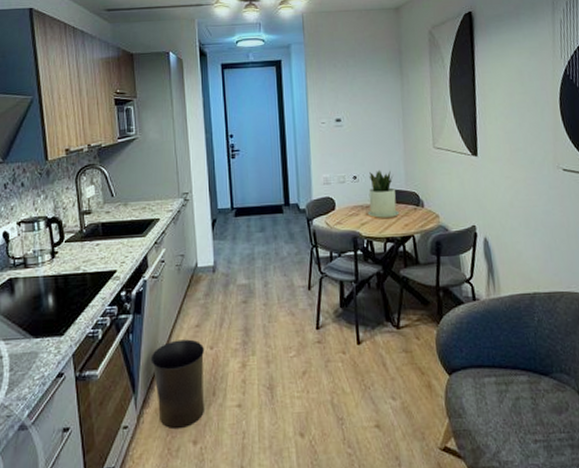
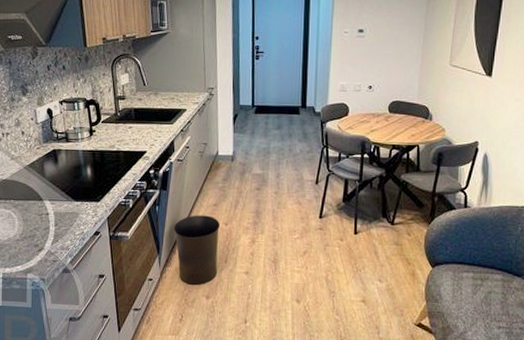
planter: present [367,169,400,219] -> none [378,81,408,128]

